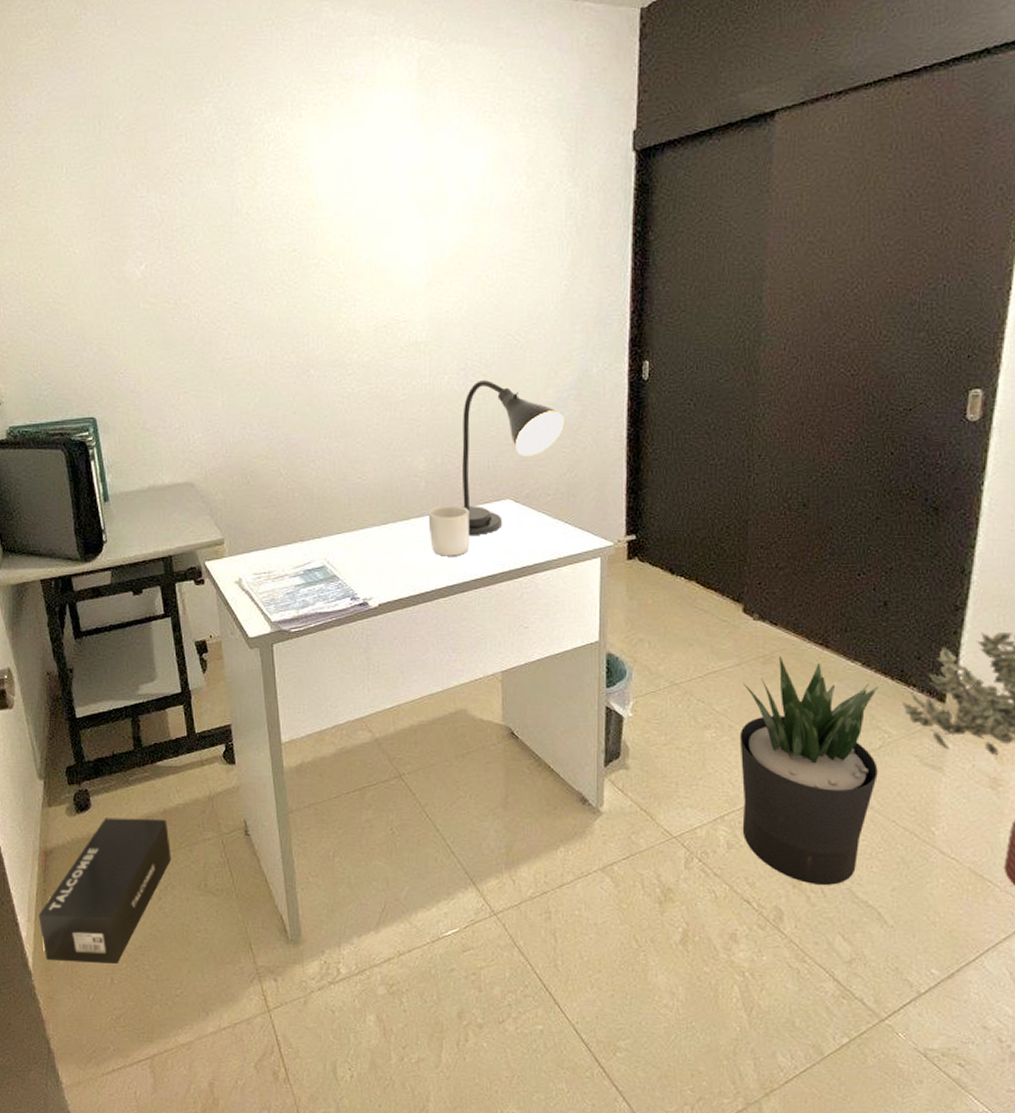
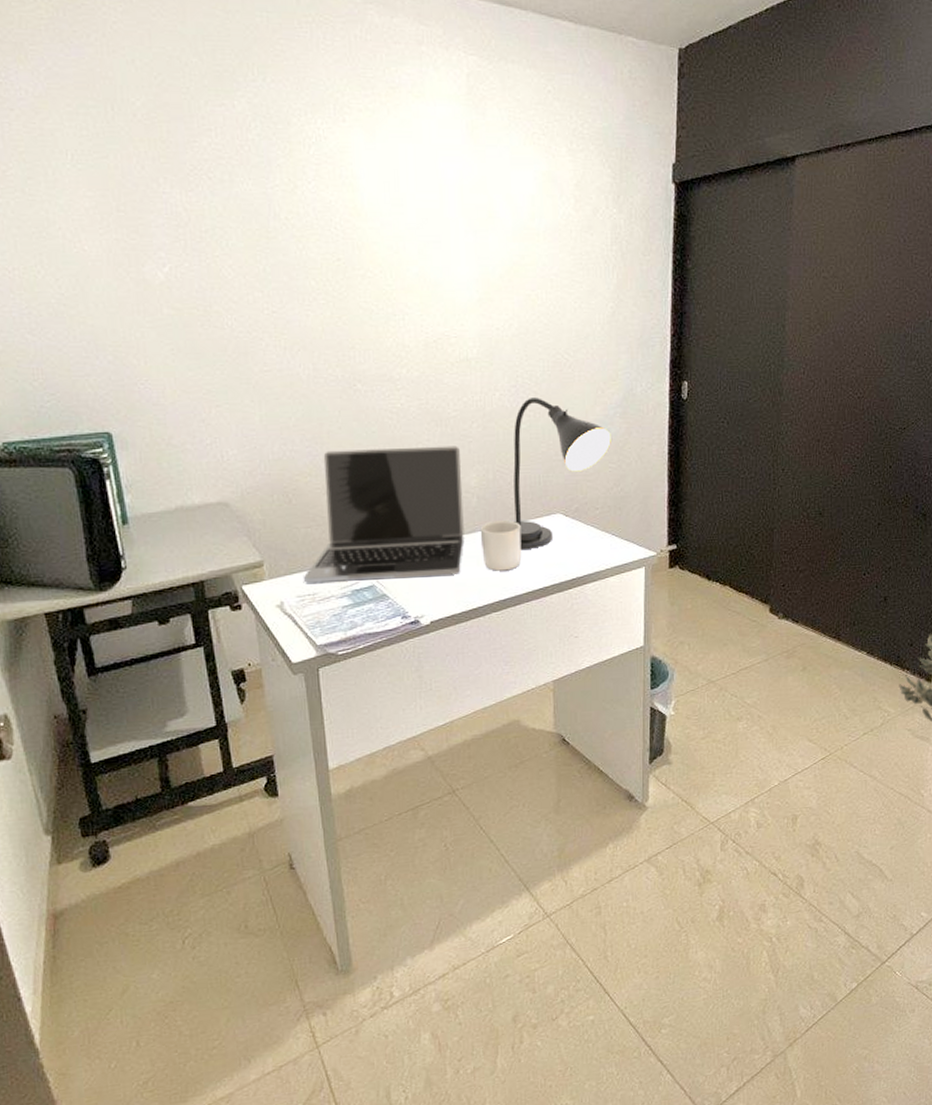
box: present [38,818,172,964] -> none [46,862,207,1033]
laptop: none [260,429,412,561] -> present [304,446,464,583]
planter: present [739,656,878,885] -> none [767,650,880,852]

